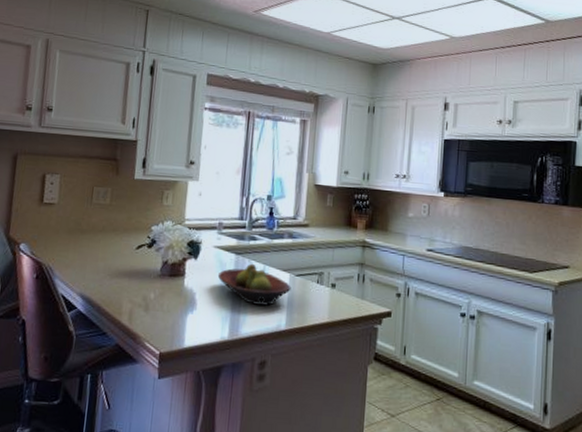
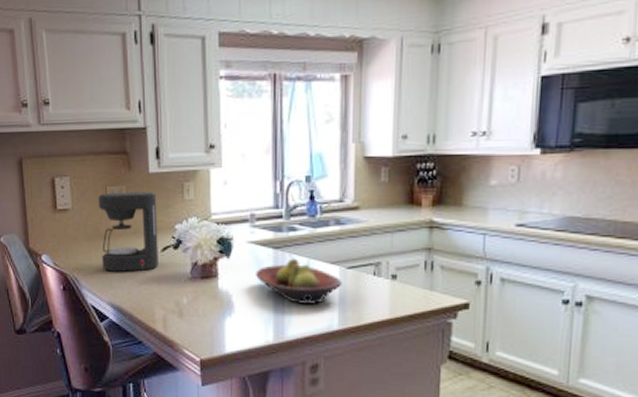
coffee maker: none [78,192,138,266] -> present [97,192,158,272]

